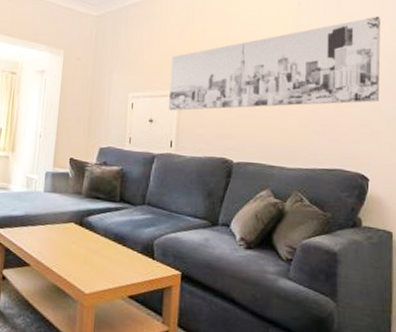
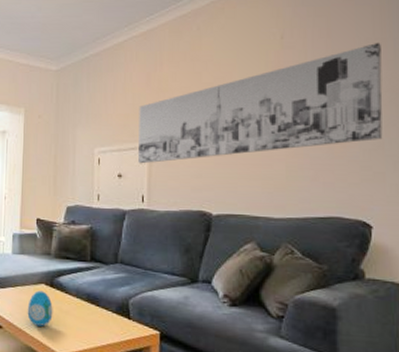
decorative egg: none [55,229,81,265] -> present [27,290,53,327]

